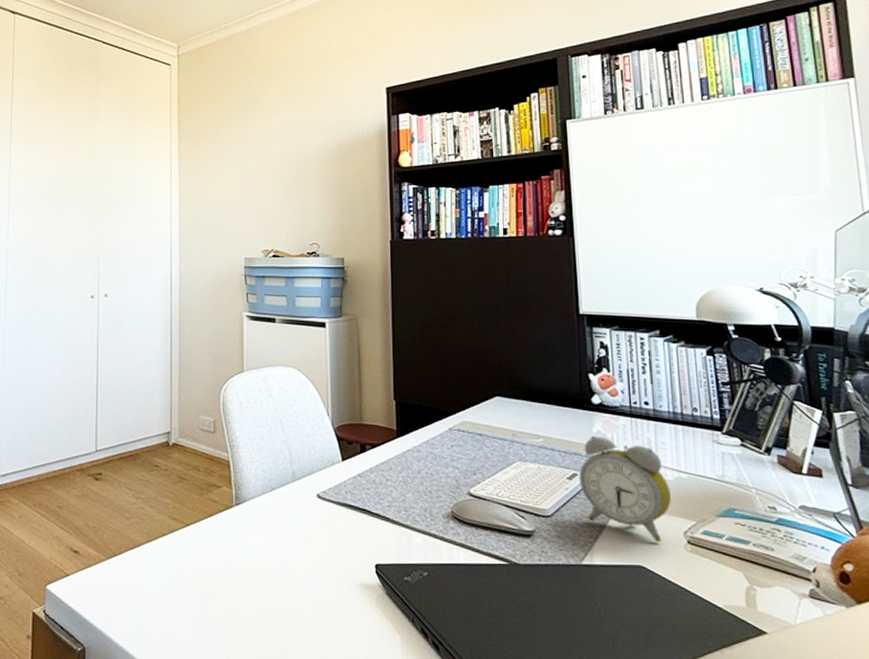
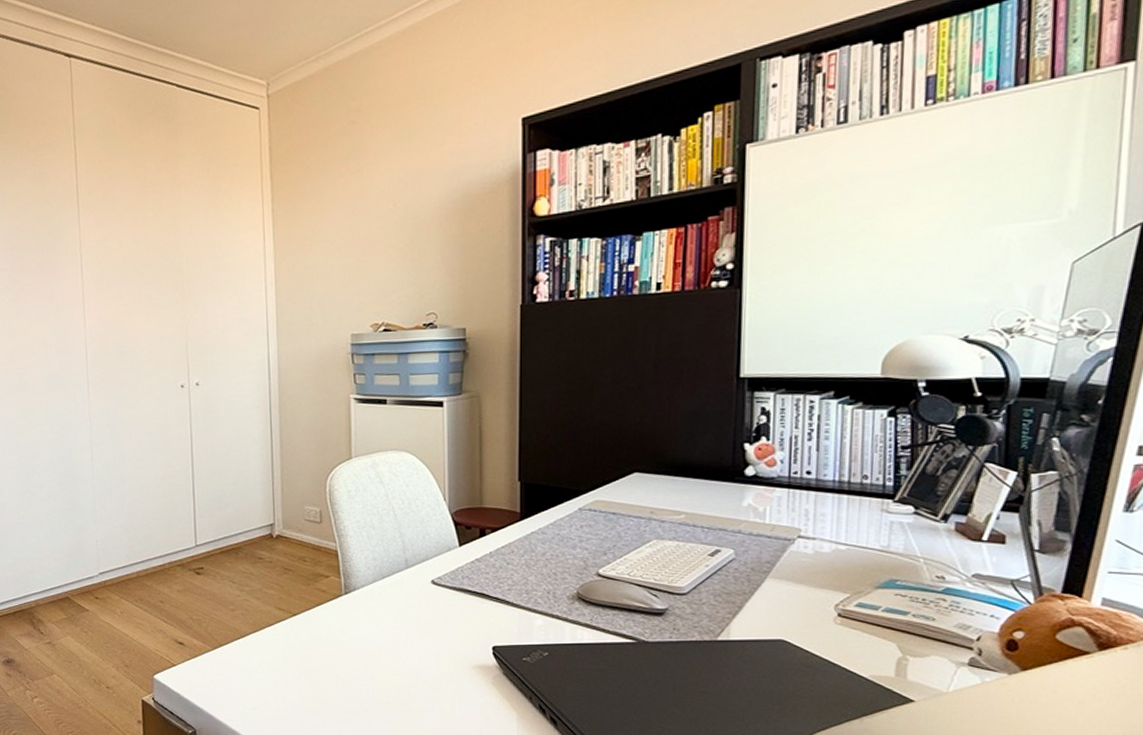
alarm clock: present [578,435,672,543] -> none [721,509,826,617]

